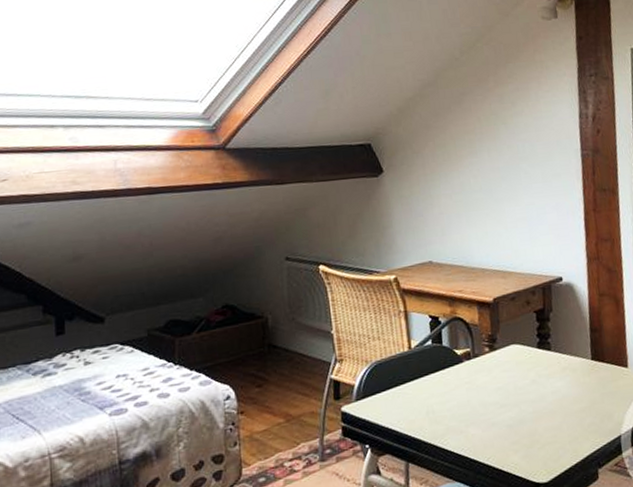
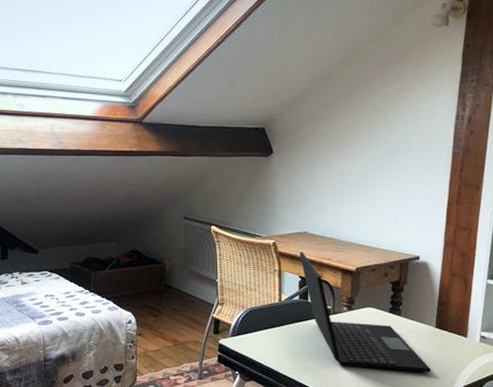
laptop: none [426,285,594,421] -> present [300,252,432,372]

